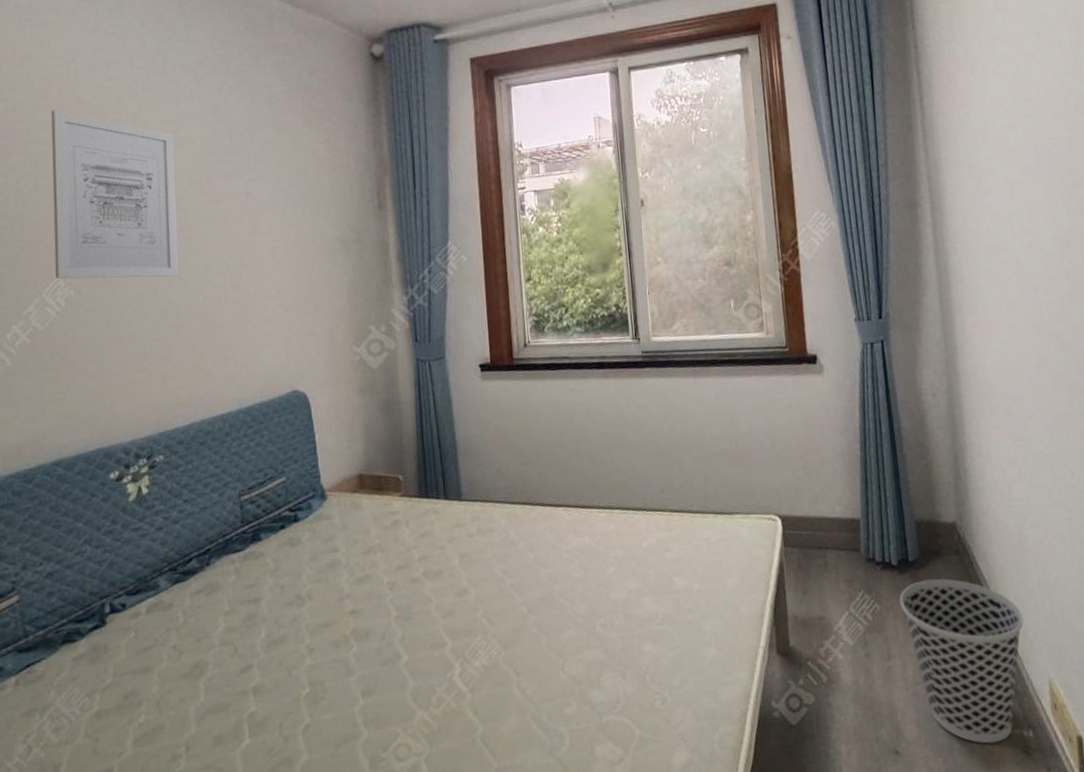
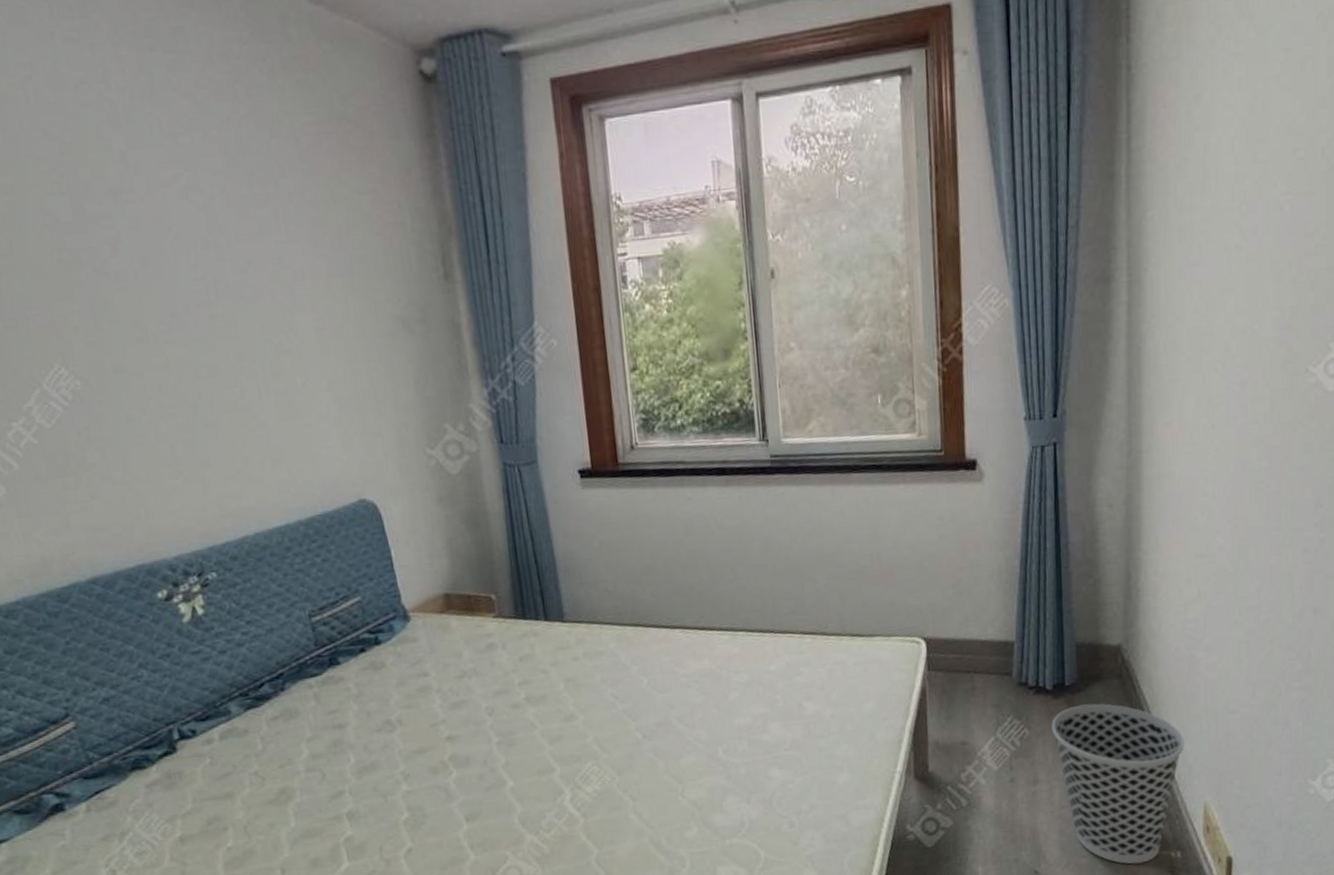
wall art: present [51,110,179,279] -> none [12,146,207,367]

